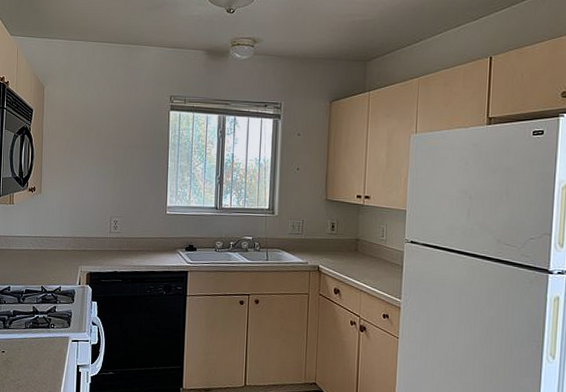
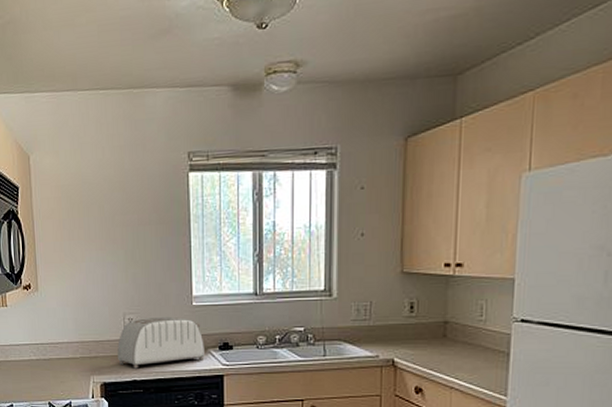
toaster: none [103,221,174,262] -> present [117,316,205,369]

